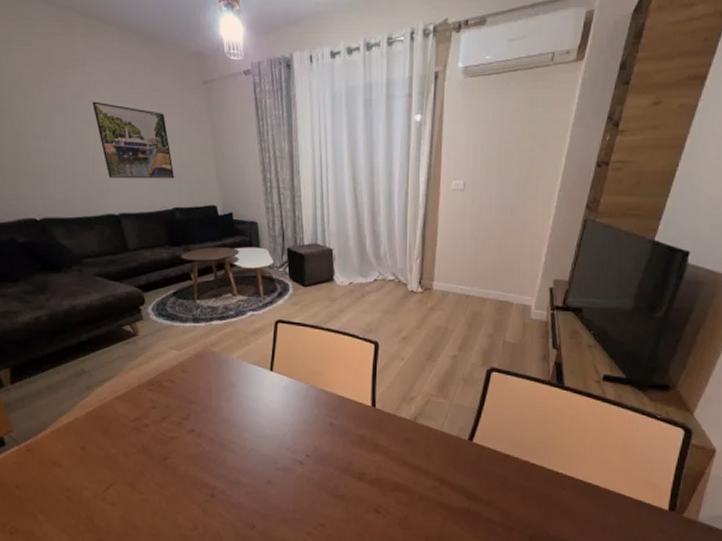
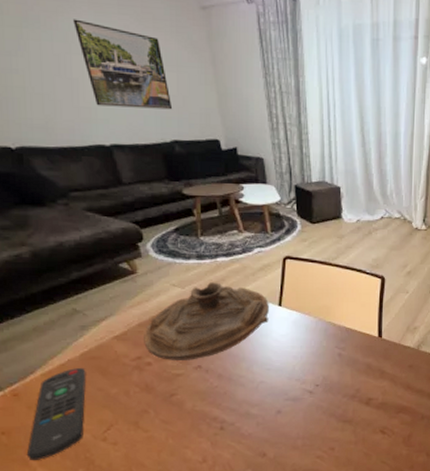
remote control: none [35,426,90,515] -> present [26,367,86,460]
decorative bowl: none [142,345,260,424] -> present [144,282,269,360]

